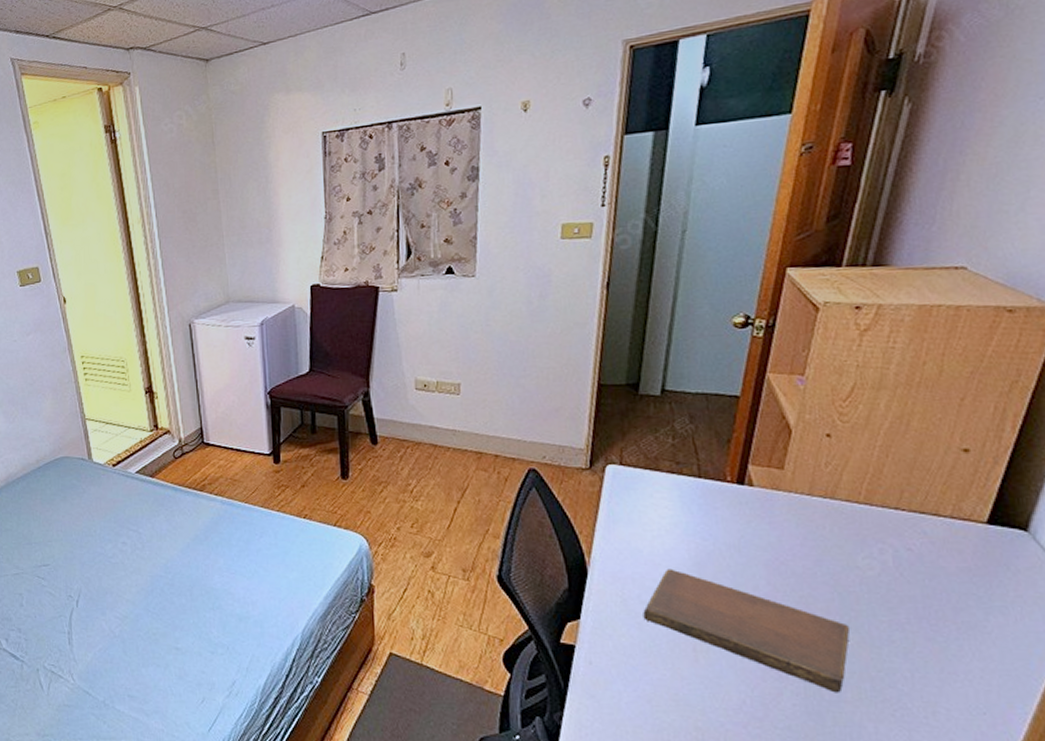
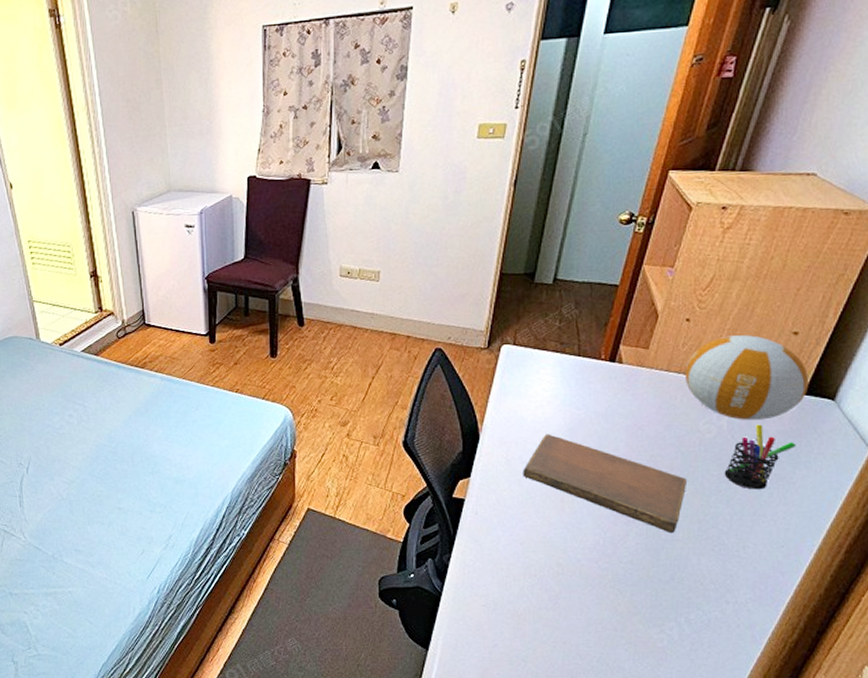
volleyball: none [831,453,992,554] -> present [684,335,810,420]
pen holder: none [895,559,986,641] -> present [724,424,796,490]

